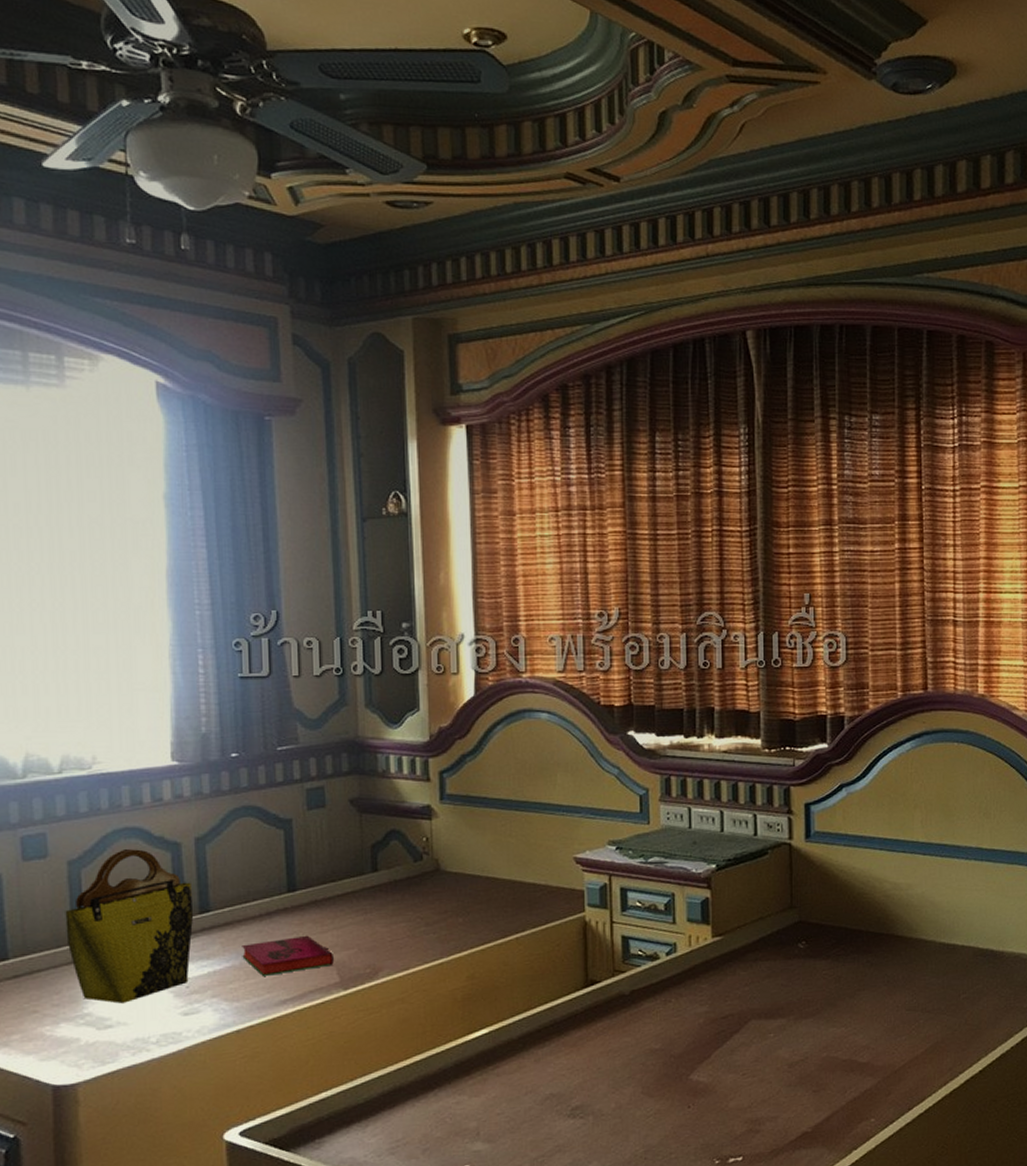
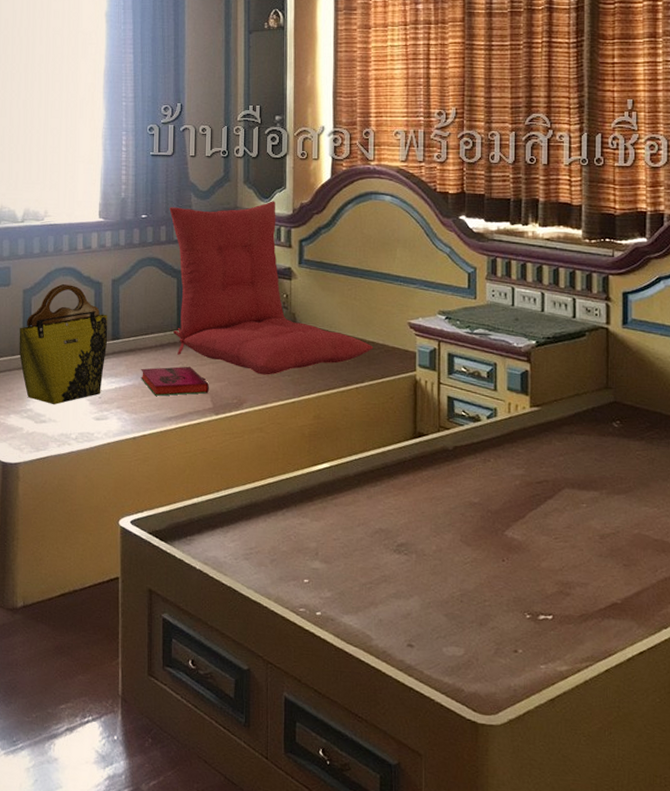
seat cushion: none [268,726,535,936] -> present [169,201,374,375]

